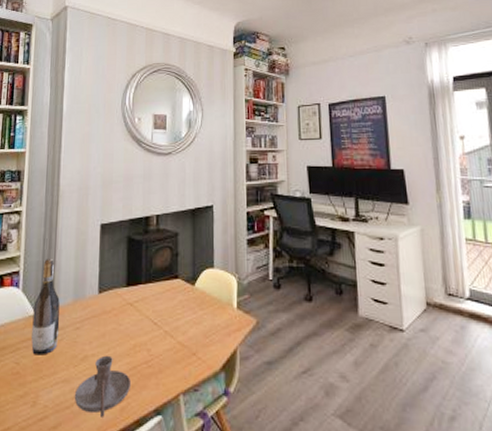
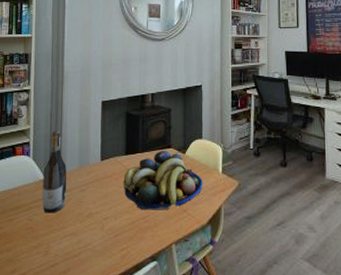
candle holder: present [74,355,132,417] -> none [81,212,131,263]
fruit bowl: none [123,282,215,353] -> present [123,151,203,210]

